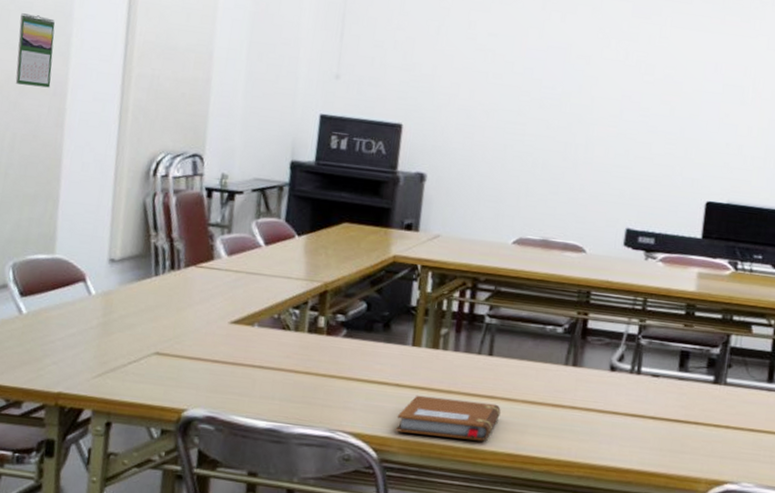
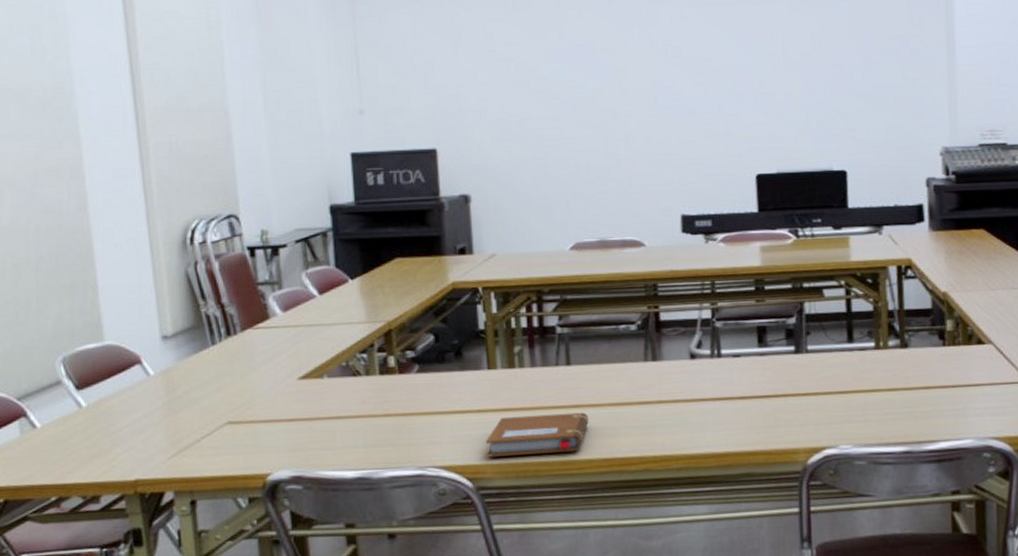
calendar: present [15,13,55,88] -> none [20,100,66,175]

